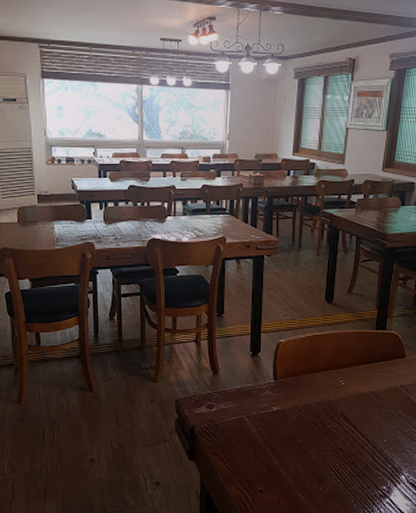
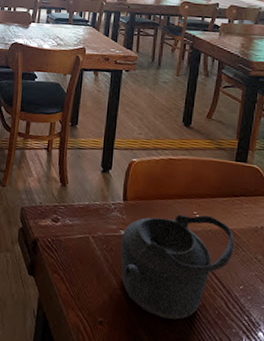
teapot: none [274,382,377,478] -> present [120,214,234,320]

